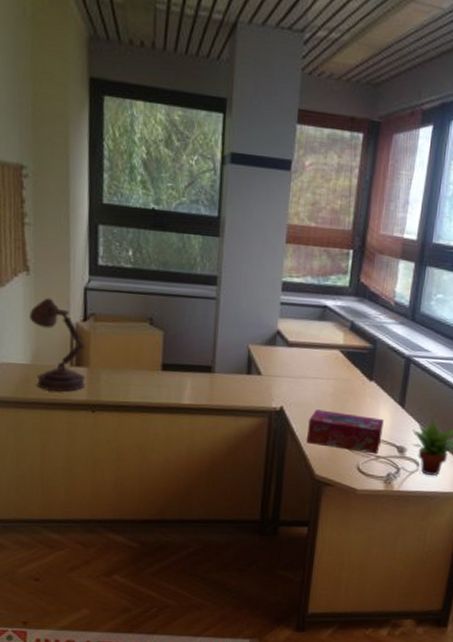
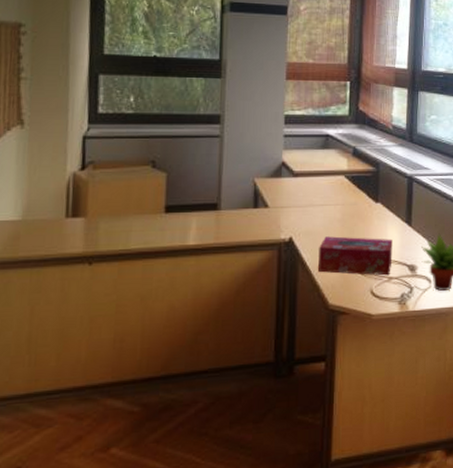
desk lamp: present [28,297,85,392] -> none [21,149,83,246]

